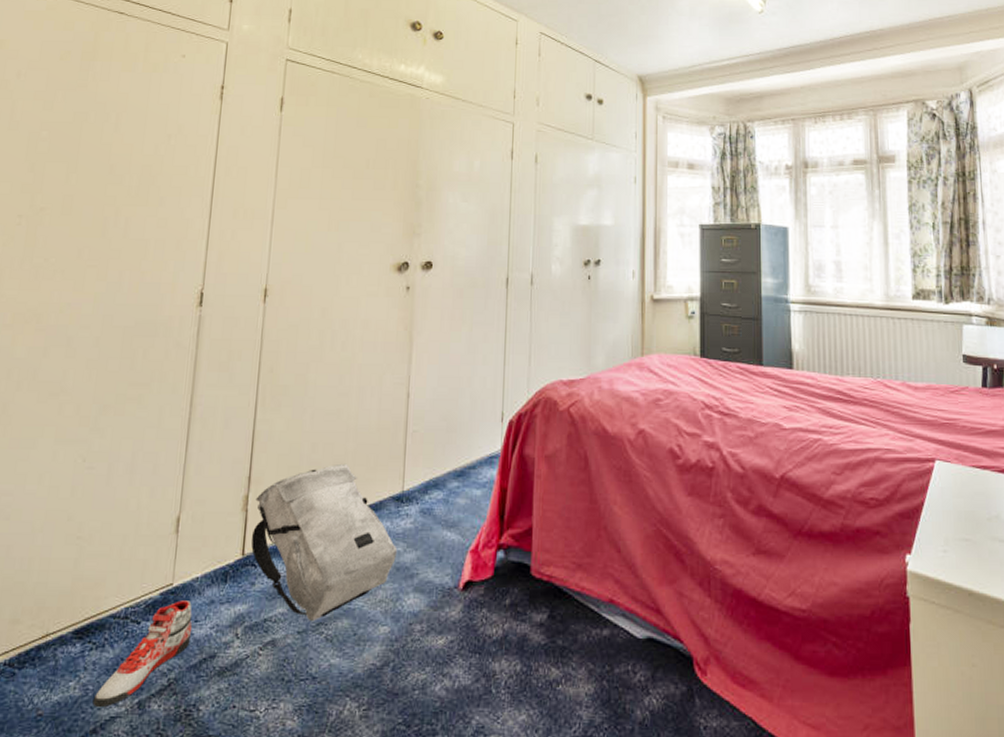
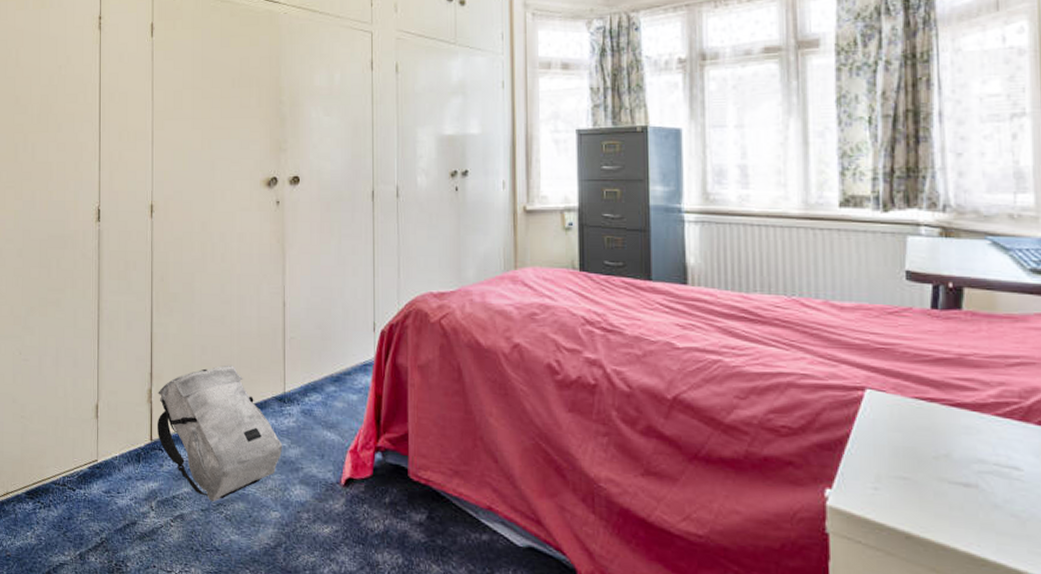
sneaker: present [92,600,193,708] -> none [46,474,116,555]

